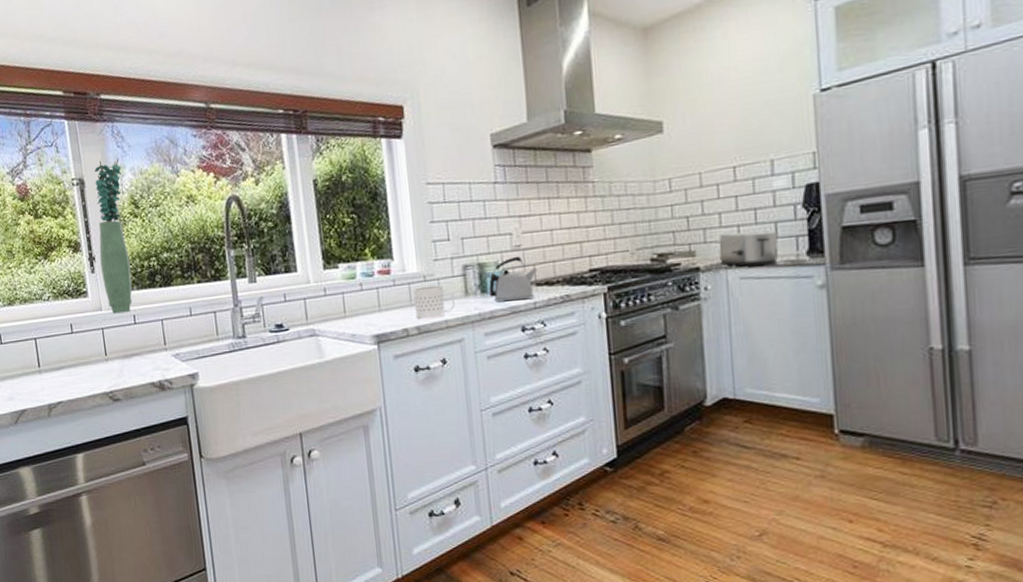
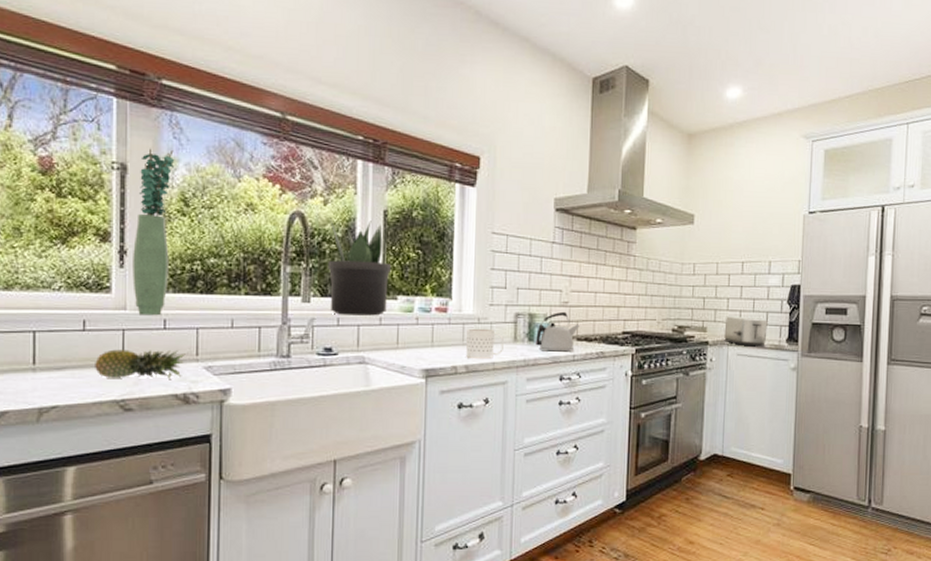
fruit: none [85,342,156,373] -> present [95,349,186,380]
planter: none [262,192,330,291] -> present [328,218,390,316]

